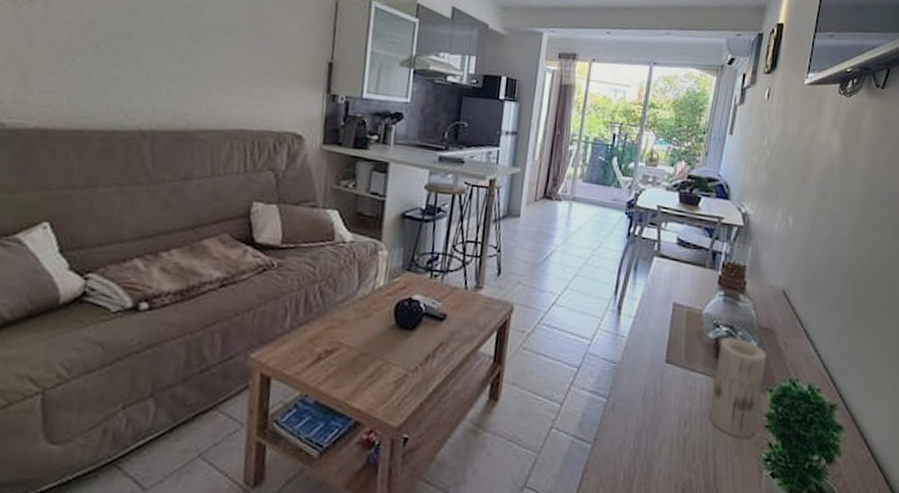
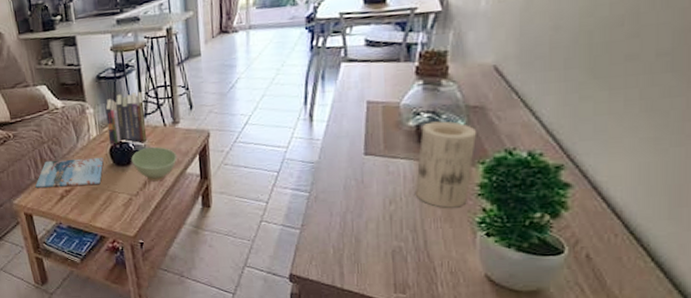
magazine: none [287,306,385,349] -> present [35,157,104,188]
books: none [398,240,448,304] -> present [105,92,146,145]
bowl: none [418,311,473,357] -> present [131,146,177,182]

